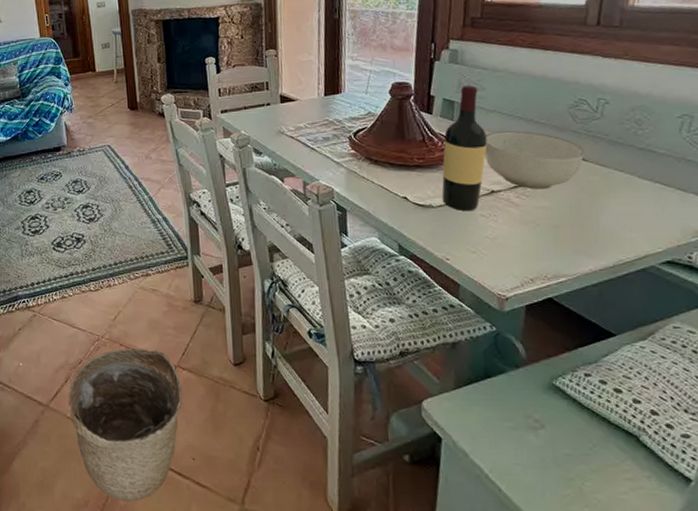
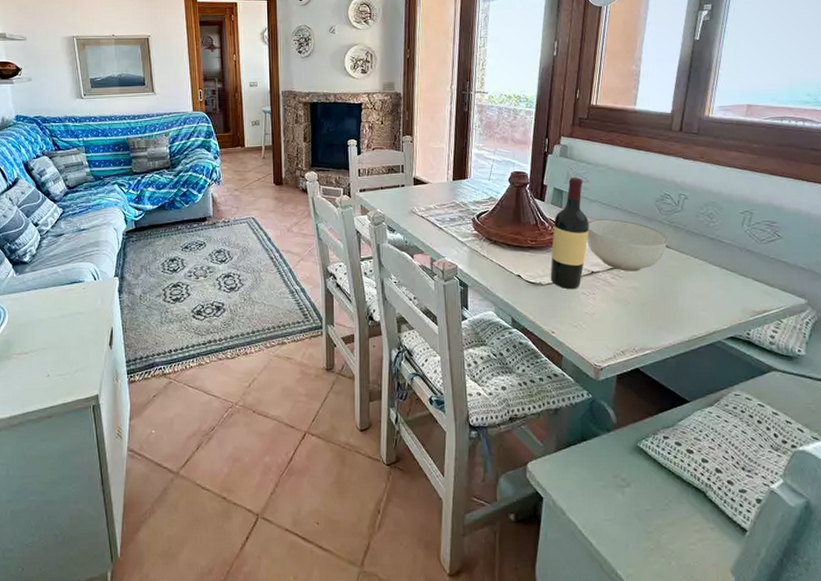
basket: present [67,349,182,501] -> none [198,416,310,567]

